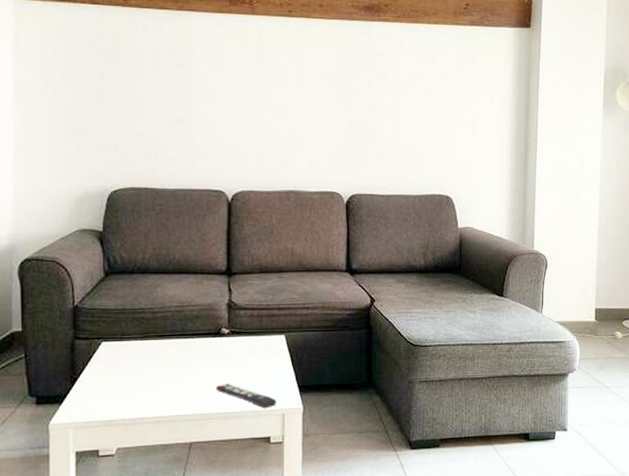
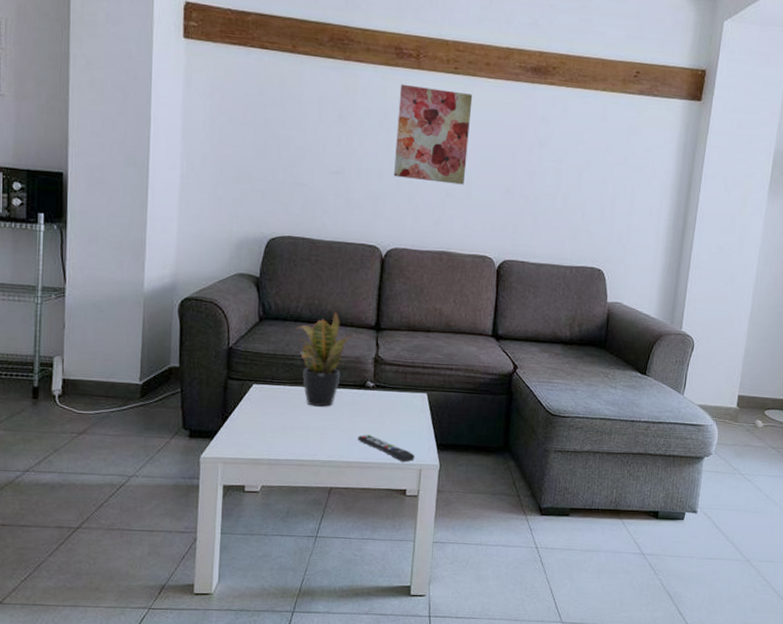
potted plant: none [143,260,204,359] -> present [295,311,353,407]
wall art: none [235,29,308,124] -> present [394,84,473,185]

